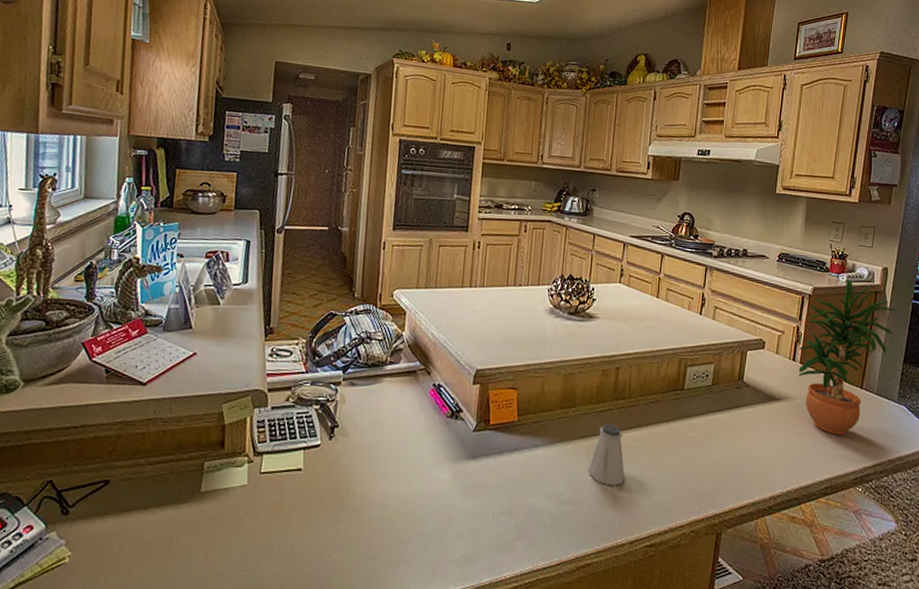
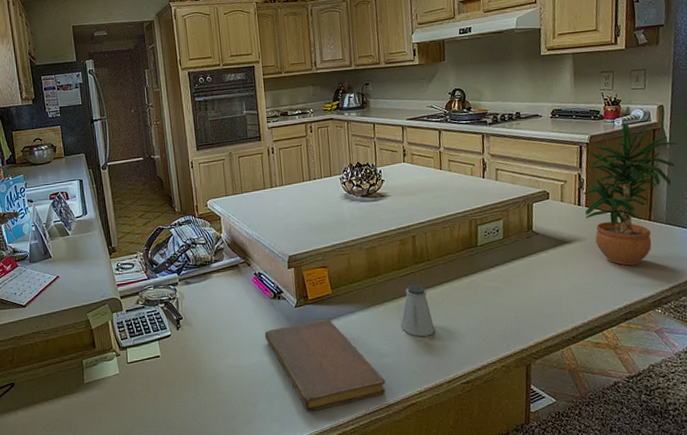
notebook: none [432,450,561,561] -> present [264,319,386,412]

